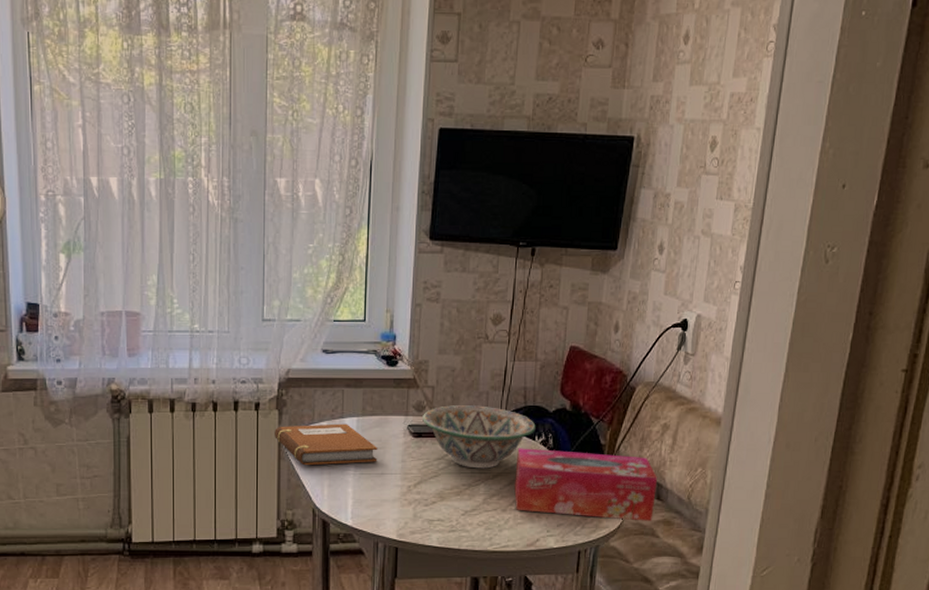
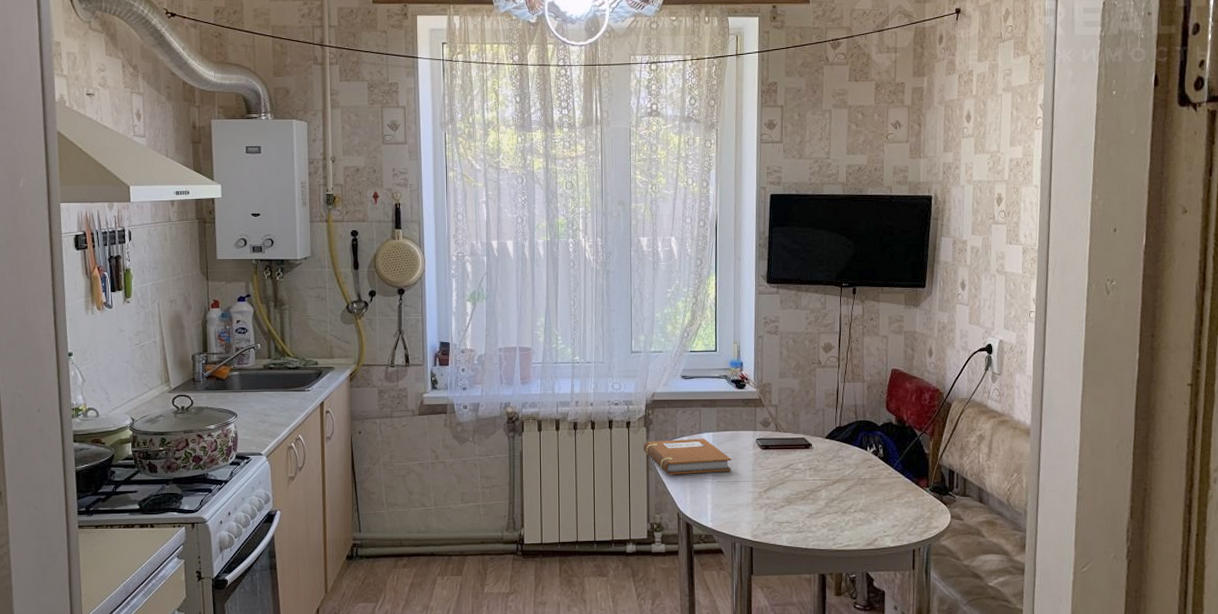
decorative bowl: present [423,405,536,469] -> none [769,421,867,476]
tissue box: present [514,448,657,522] -> none [852,457,978,523]

